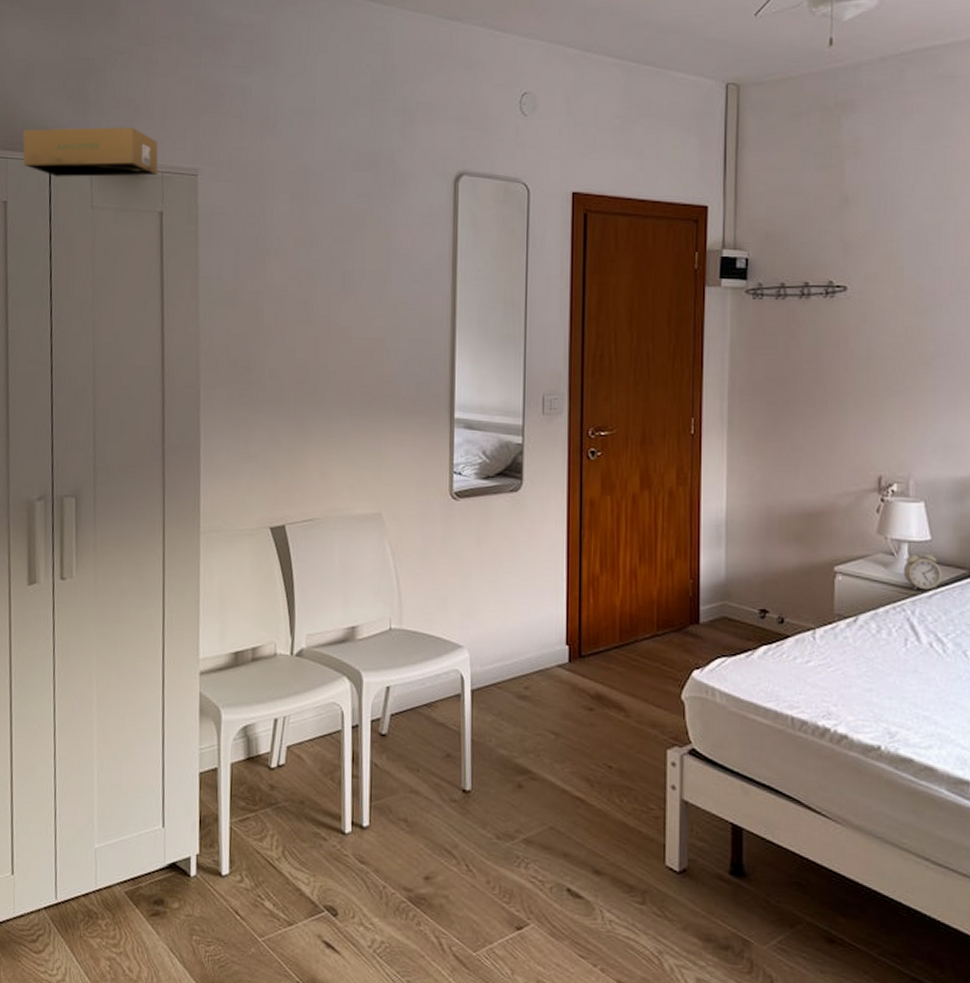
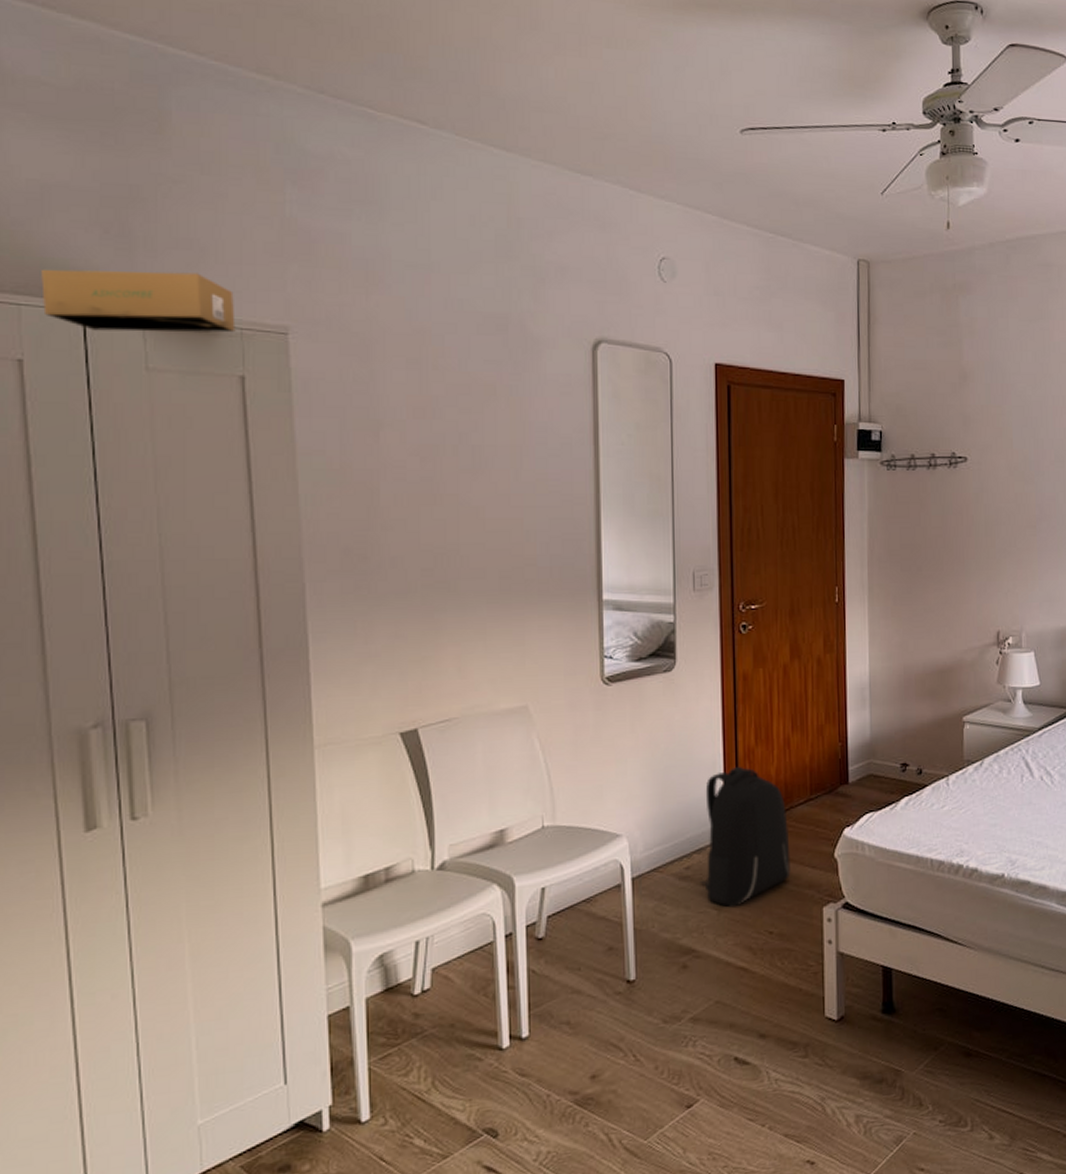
backpack: none [538,592,633,733] -> present [700,766,791,907]
alarm clock: present [903,548,943,590] -> none [1018,693,1050,731]

